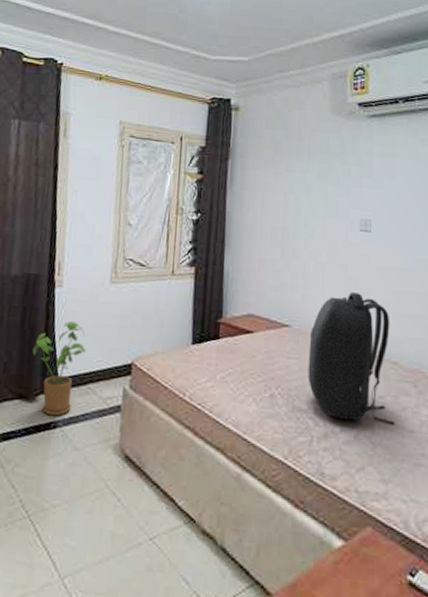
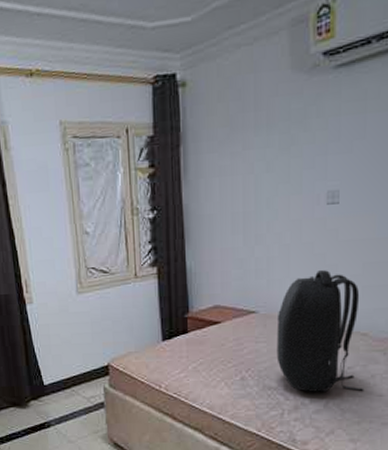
house plant: present [33,321,86,416] -> none [17,334,65,418]

